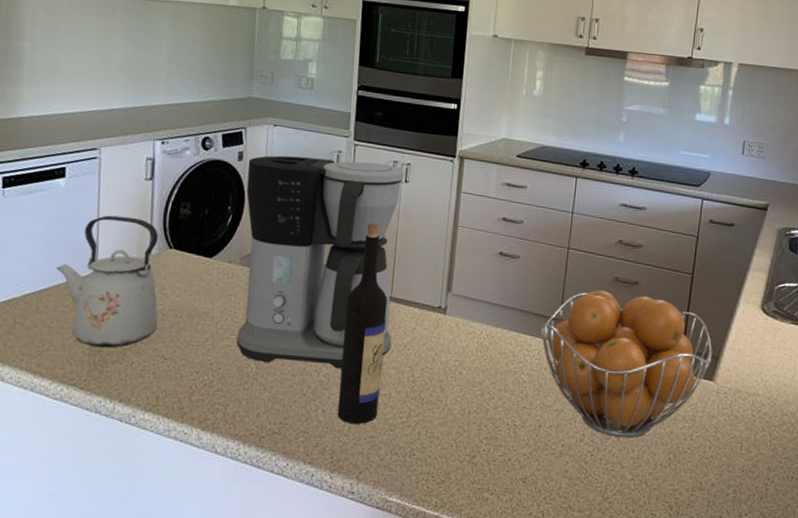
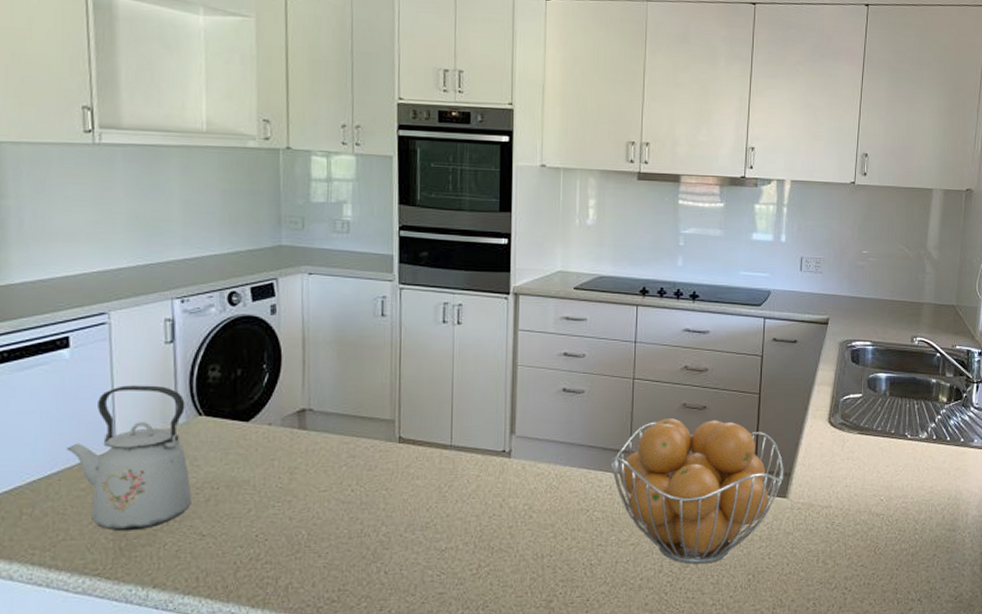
coffee maker: present [236,155,405,369] -> none [282,306,457,528]
wine bottle: present [337,223,388,424] -> none [401,370,448,582]

